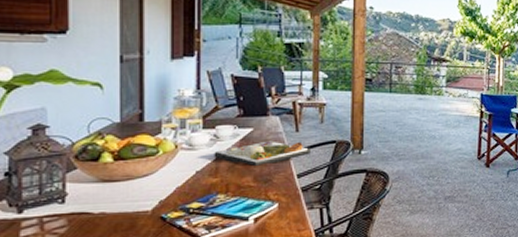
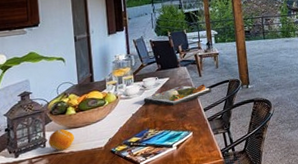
fruit: none [69,180,108,211] -> present [48,128,74,151]

